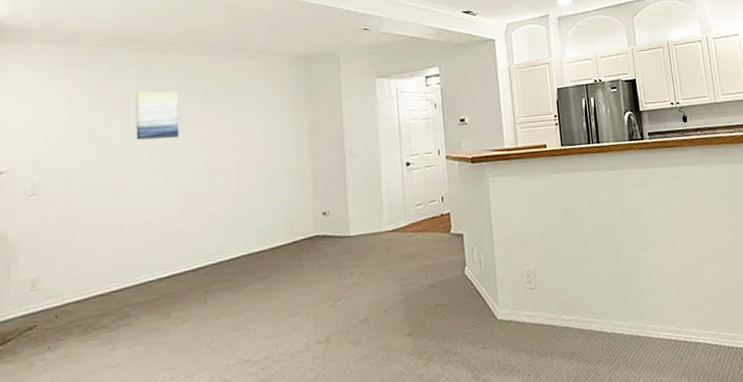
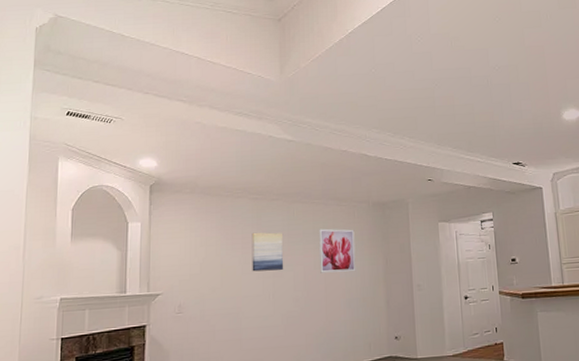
wall art: none [227,86,275,140] -> present [319,228,356,273]

